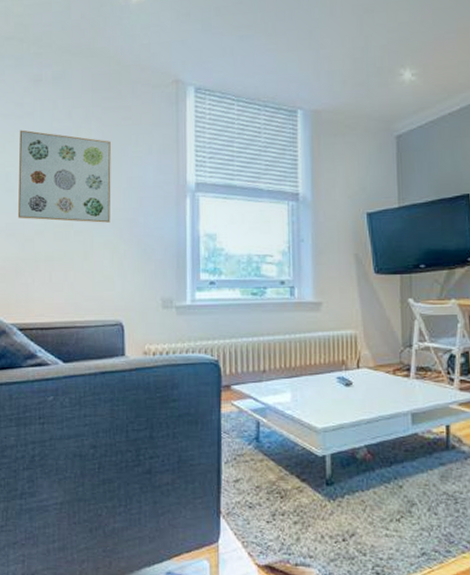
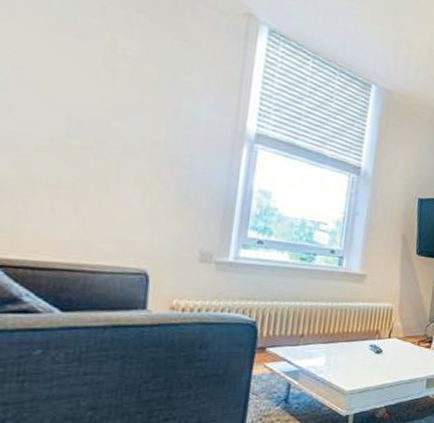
wall art: present [17,130,111,223] -> none [9,10,157,156]

